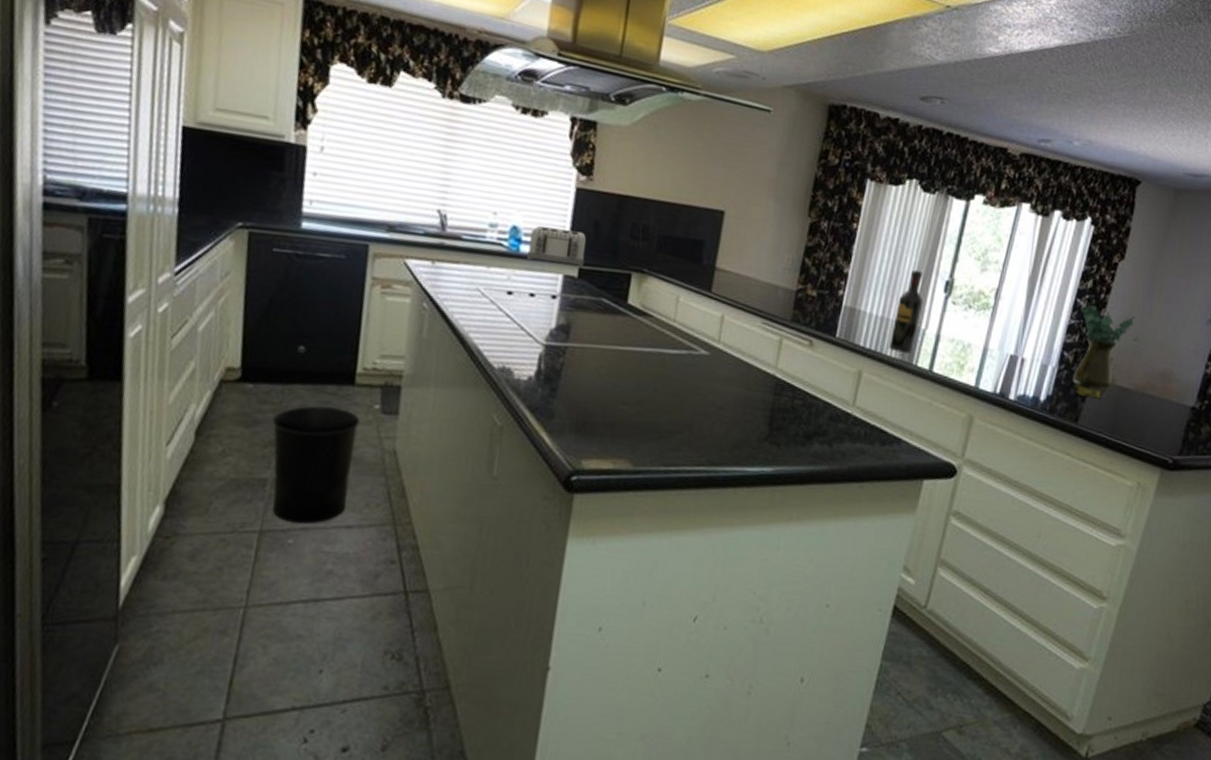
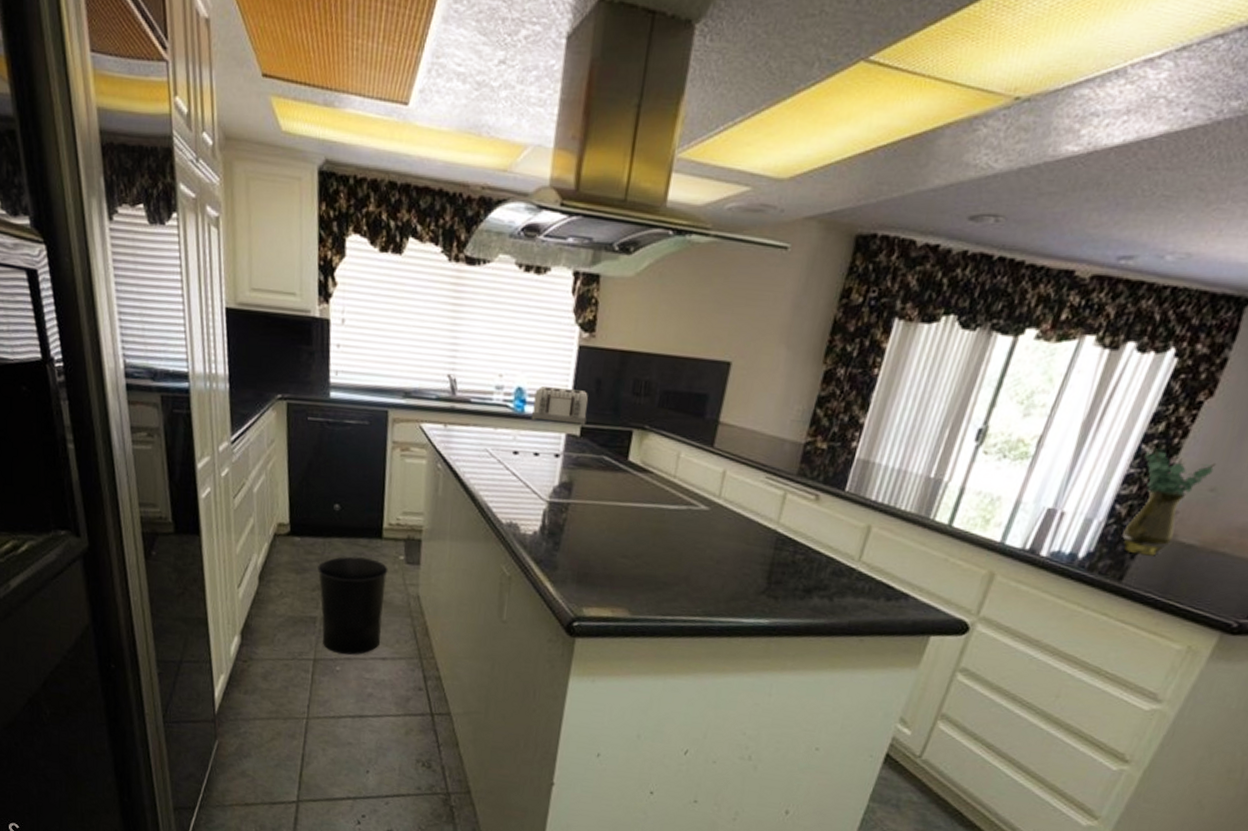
wine bottle: present [889,269,924,354] -> none [904,417,951,508]

